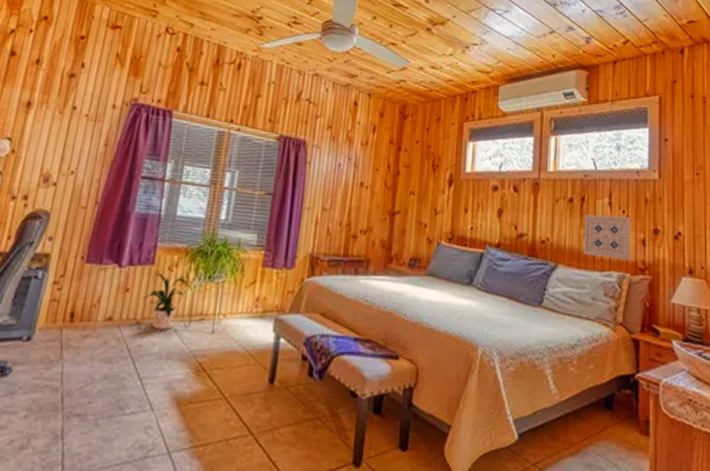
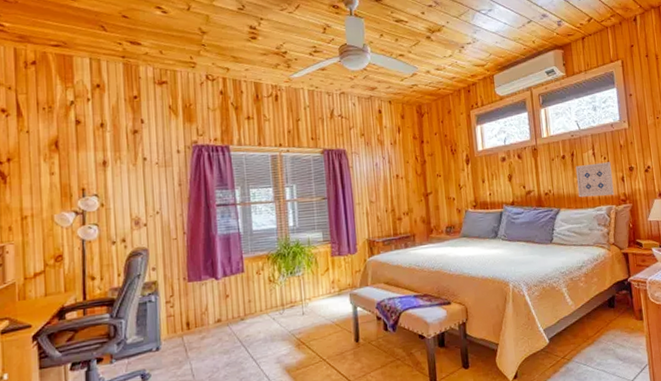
house plant: present [143,272,189,331] -> none [242,277,276,322]

